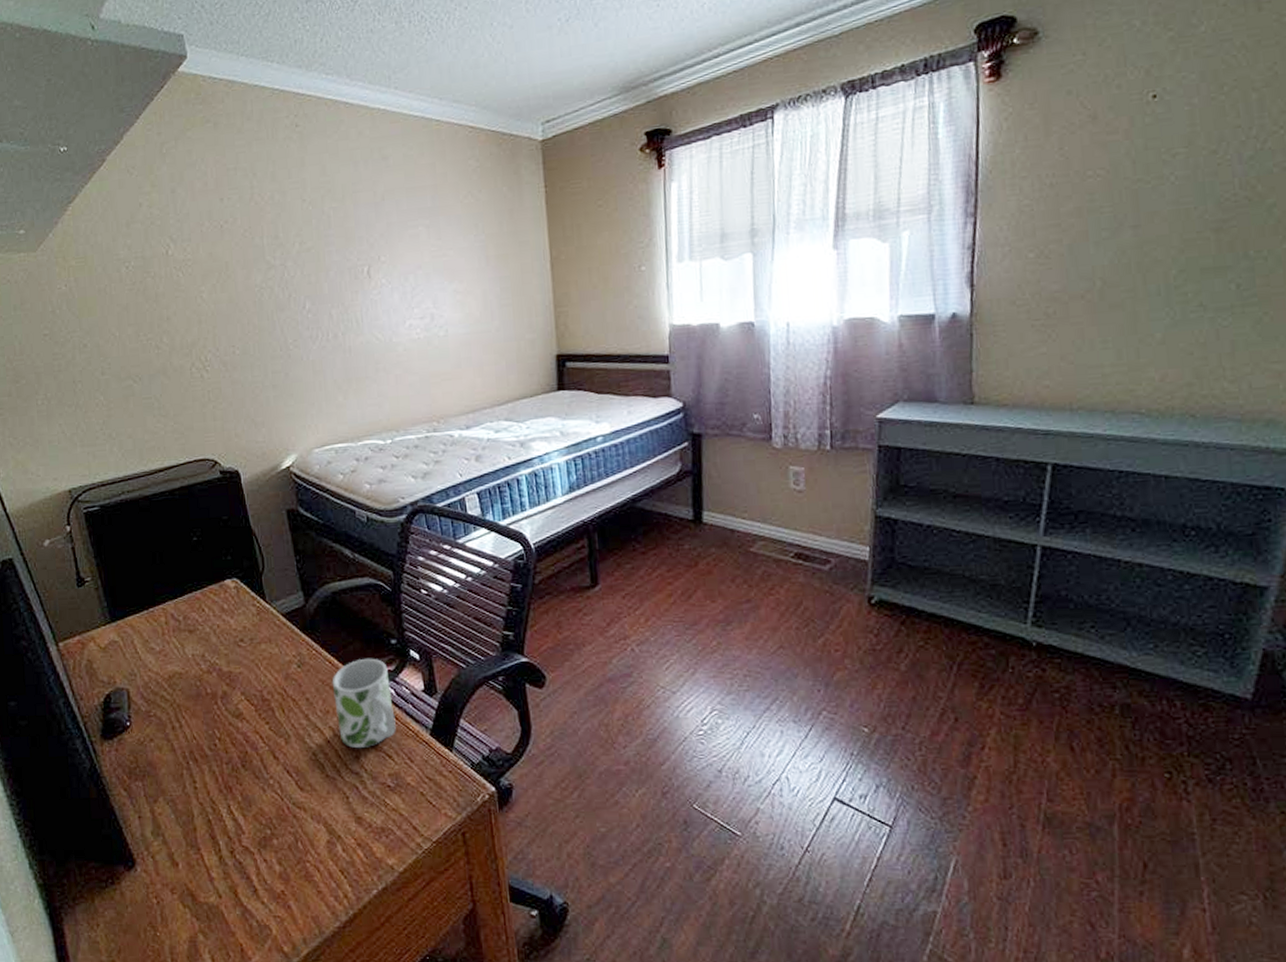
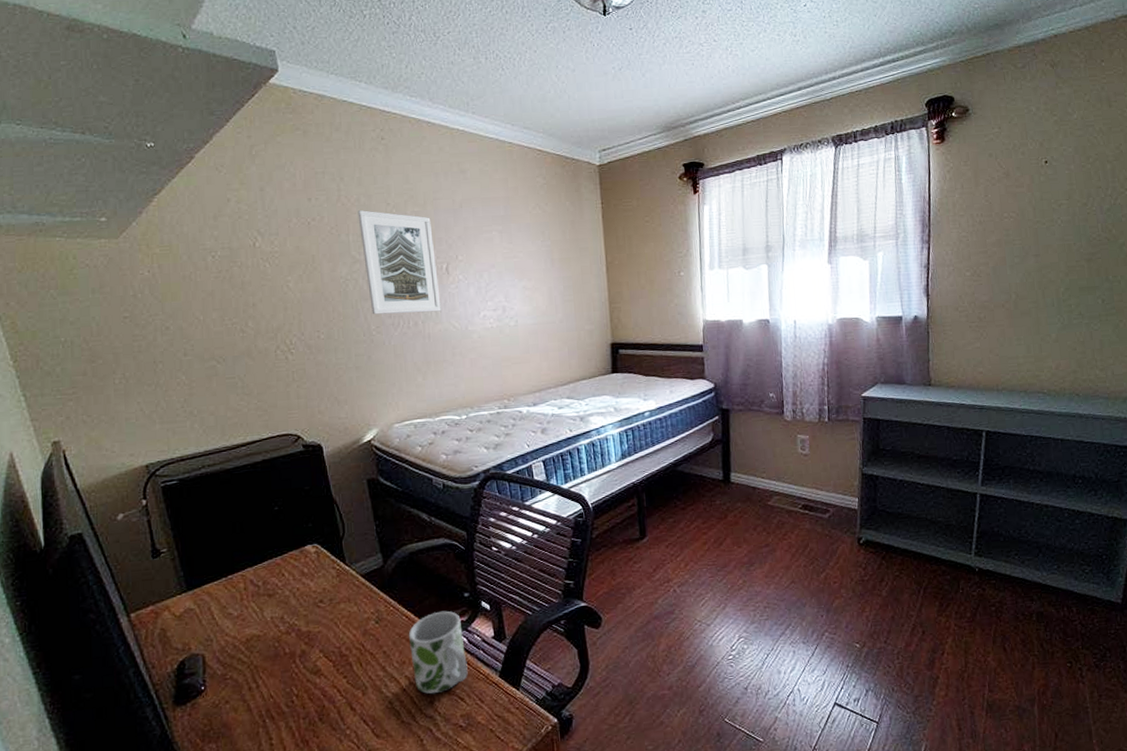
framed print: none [271,208,363,327] -> present [357,210,441,315]

